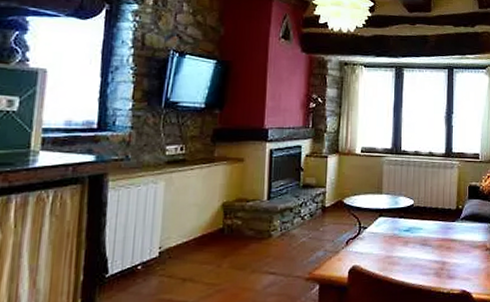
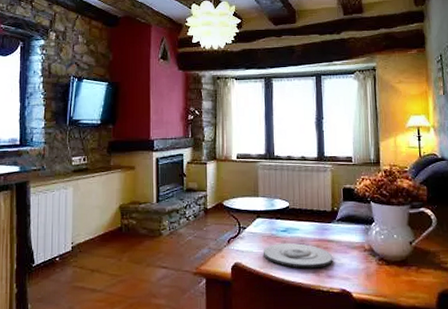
plate: none [383,243,455,270] -> present [263,243,333,269]

